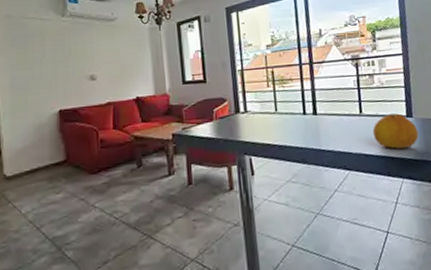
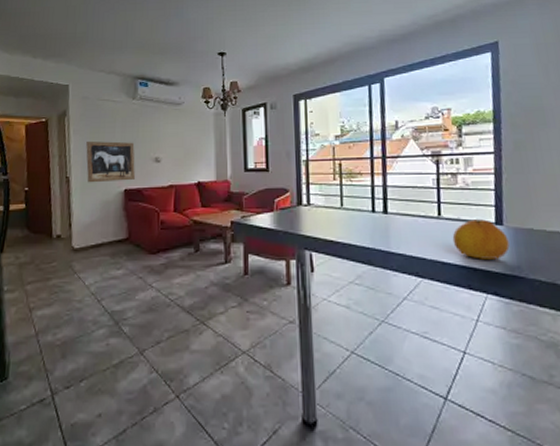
wall art: none [13,61,69,106] -> present [86,141,135,183]

